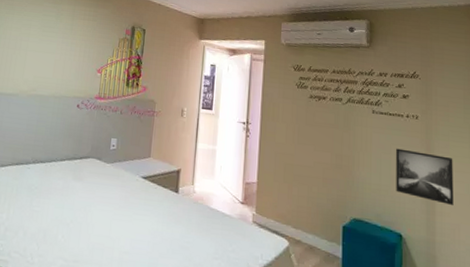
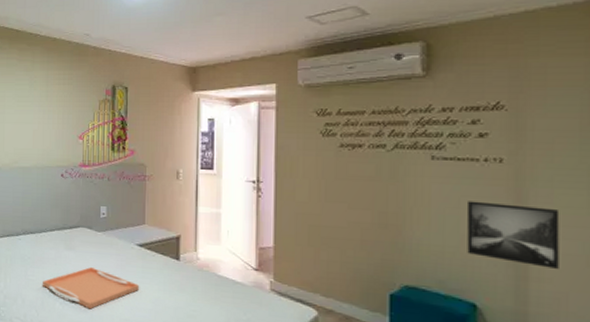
serving tray: none [47,198,141,242] -> present [43,266,140,309]

